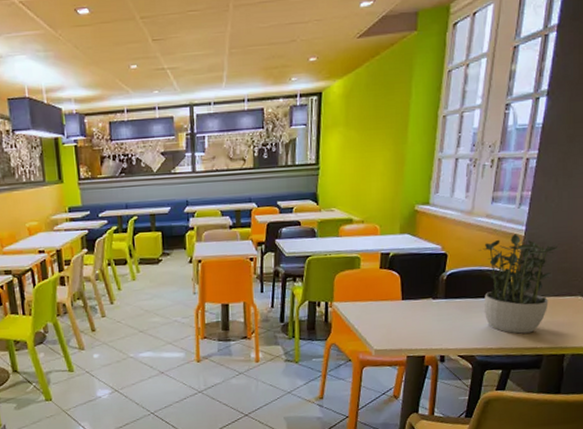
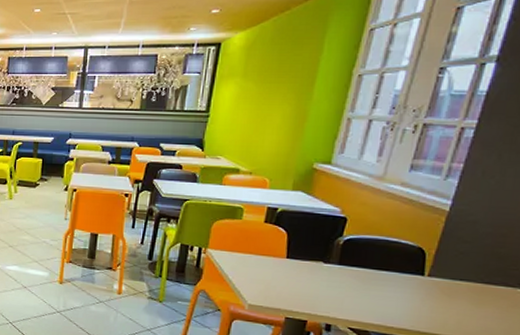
potted plant: present [479,234,561,334] -> none [387,207,499,319]

